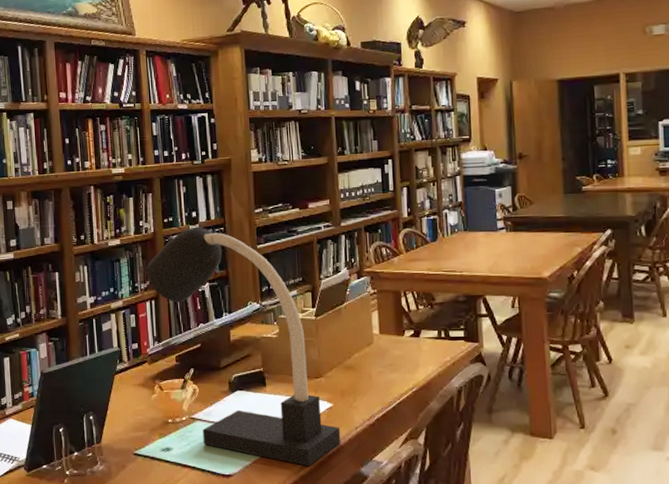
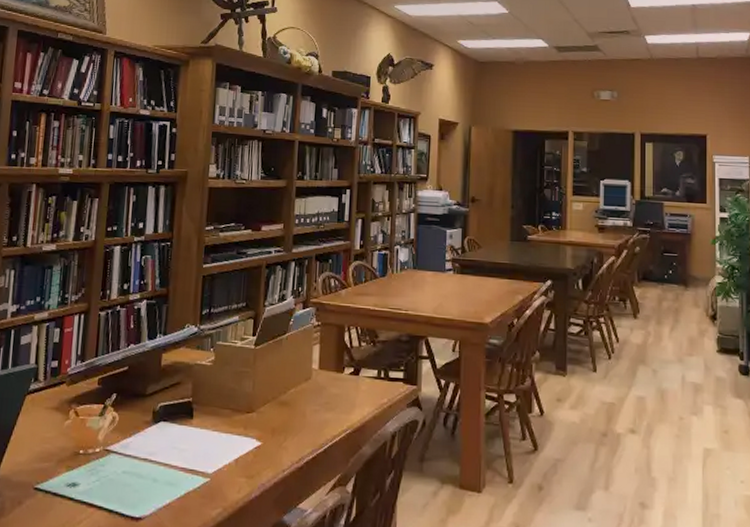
desk lamp: present [147,228,341,466] -> none [80,239,267,512]

